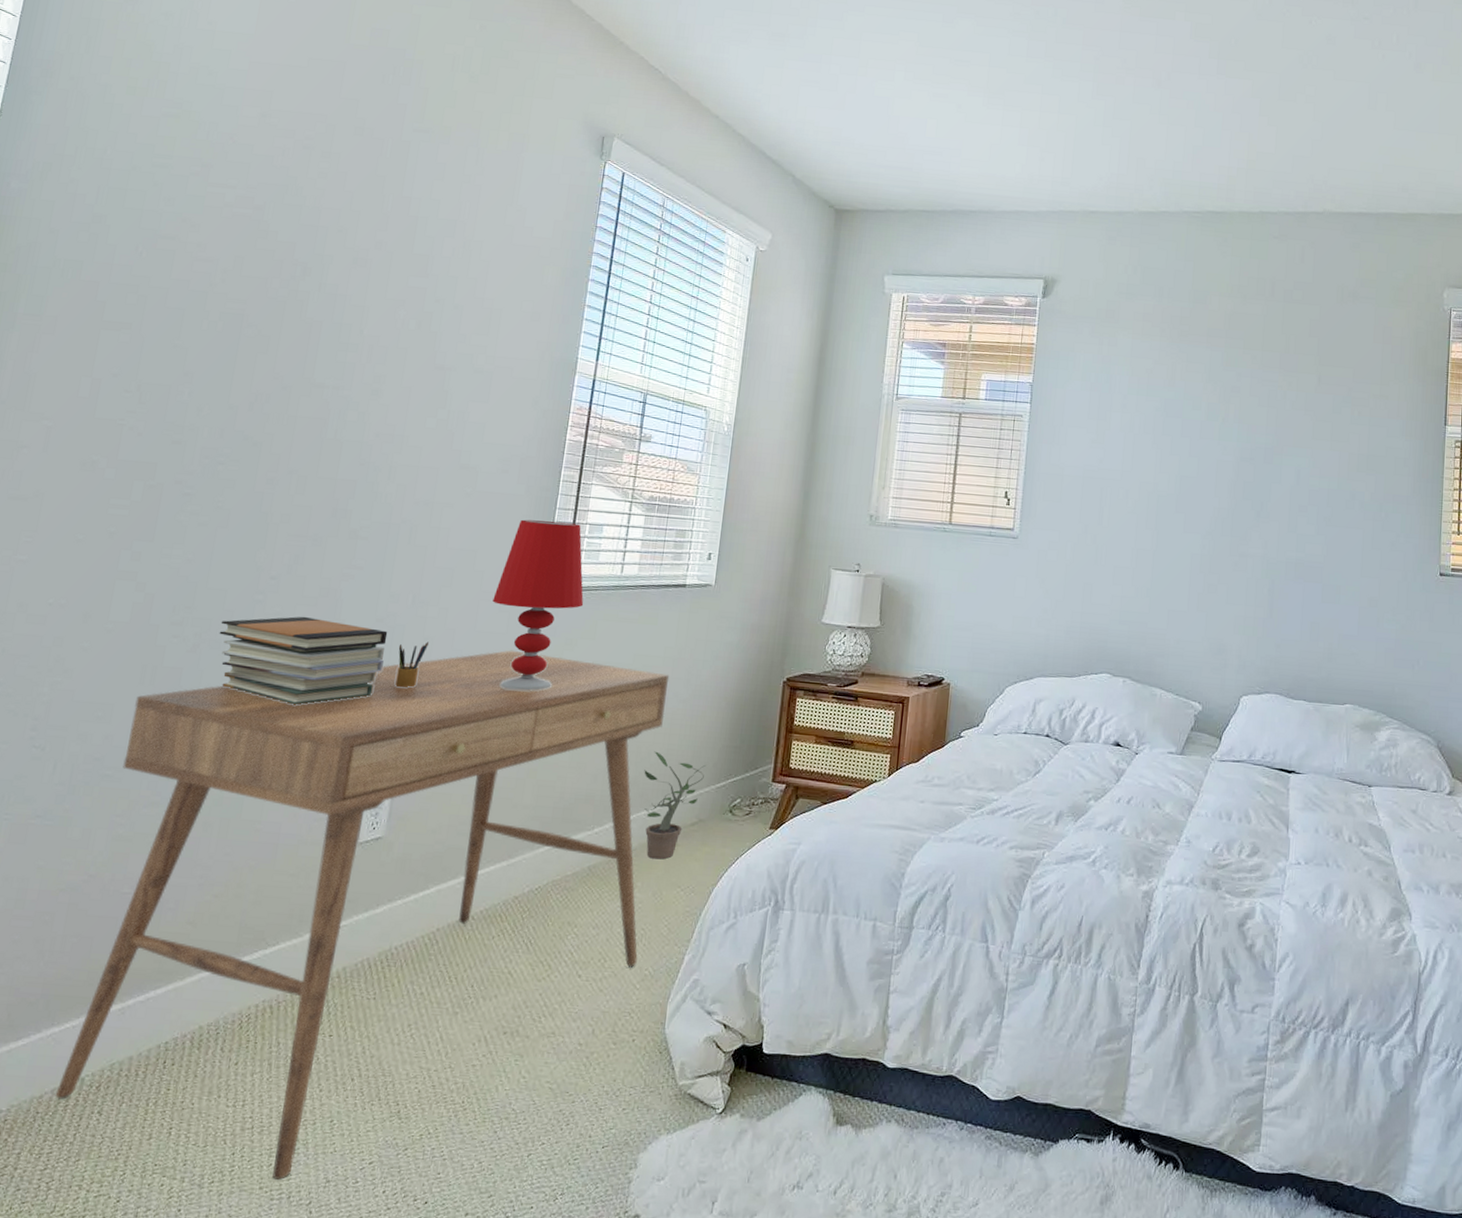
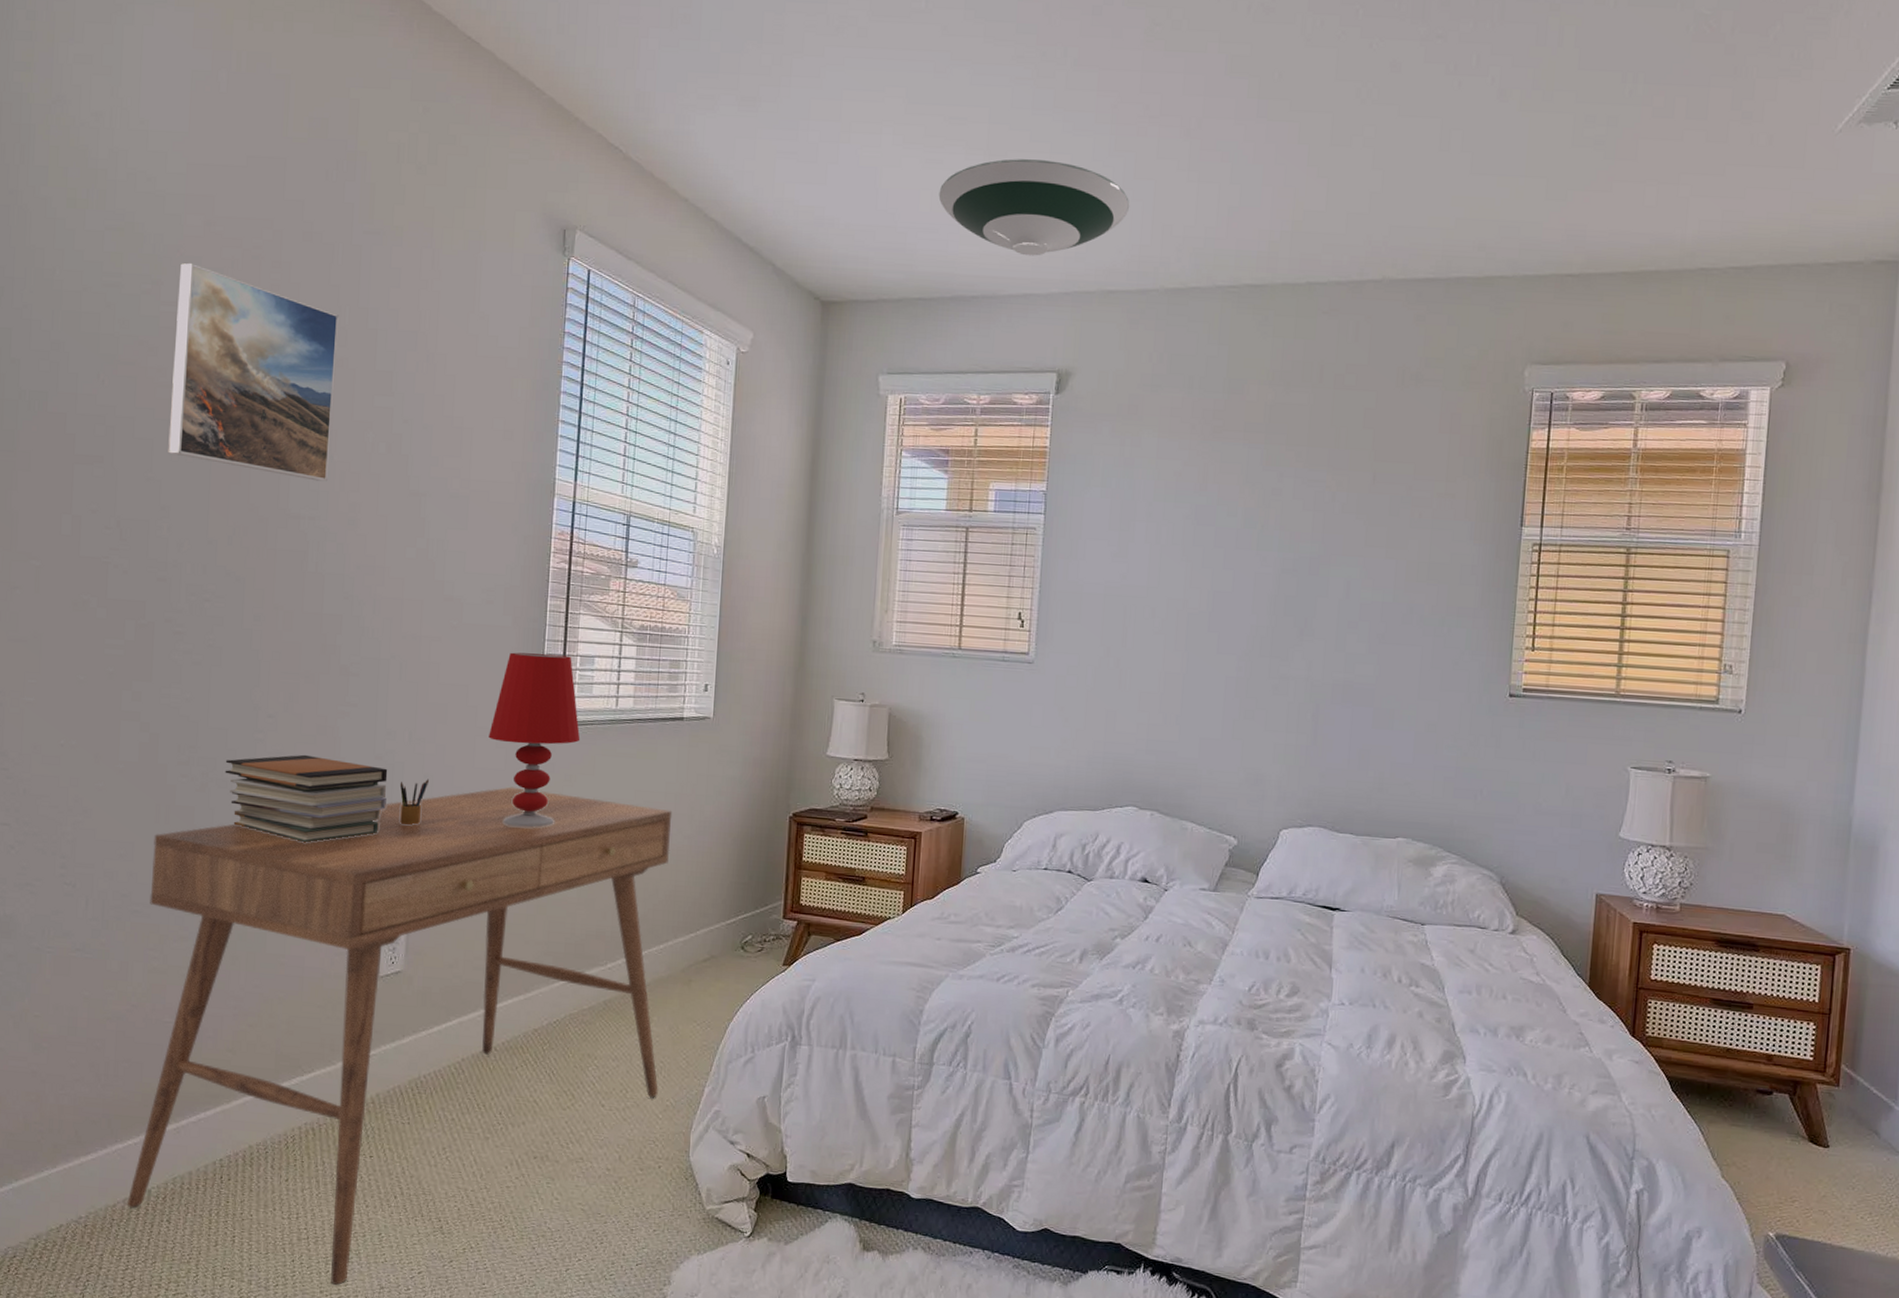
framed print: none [198,149,383,354] -> present [168,262,340,482]
potted plant: present [644,751,707,860] -> none [653,888,715,995]
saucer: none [943,97,1109,179] -> present [938,159,1130,256]

